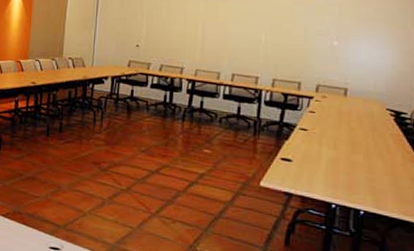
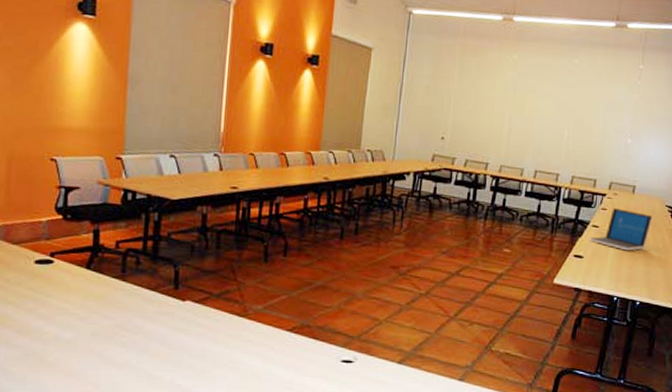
laptop: none [296,111,371,156] -> present [588,208,653,251]

